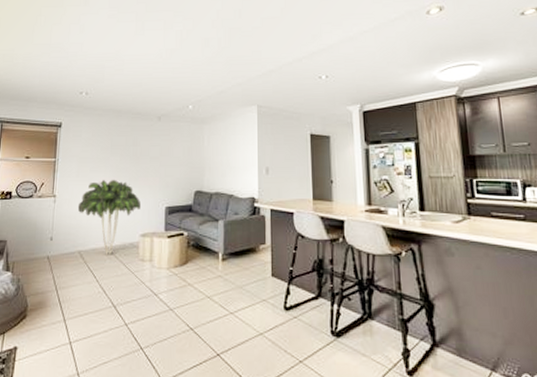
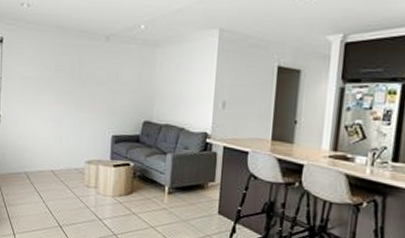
indoor plant: present [77,180,141,255] -> none [22,103,86,179]

